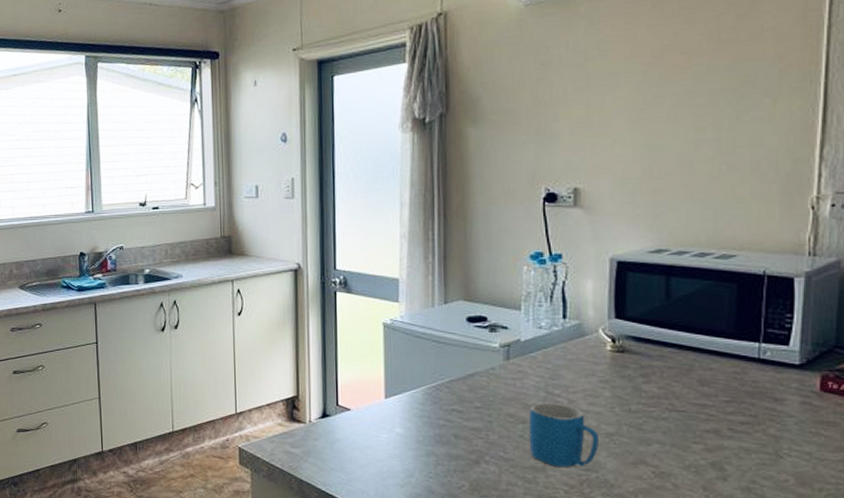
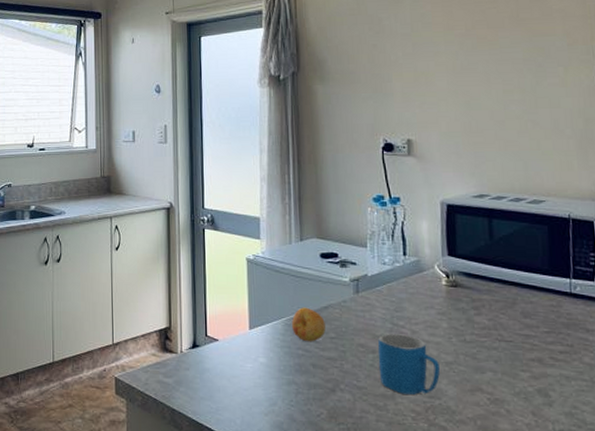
fruit: none [431,375,470,412] -> present [291,307,325,342]

